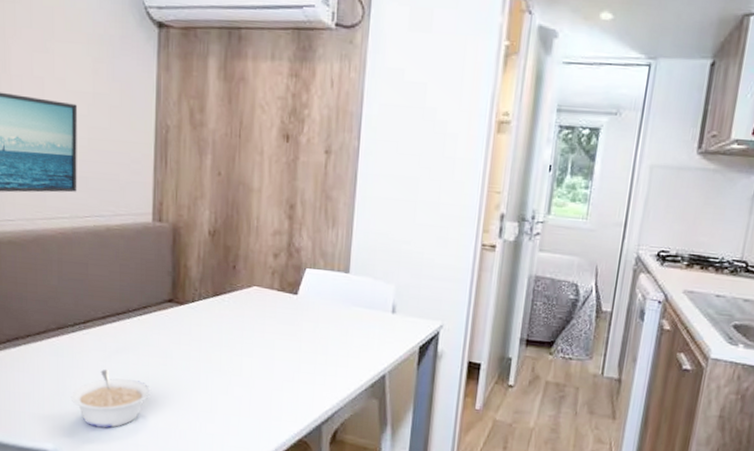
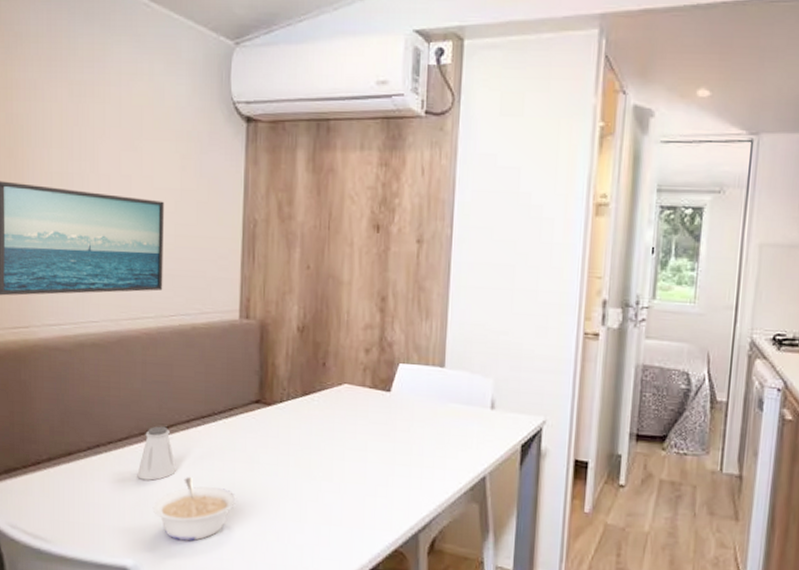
saltshaker: none [55,321,93,372] -> present [137,426,176,481]

